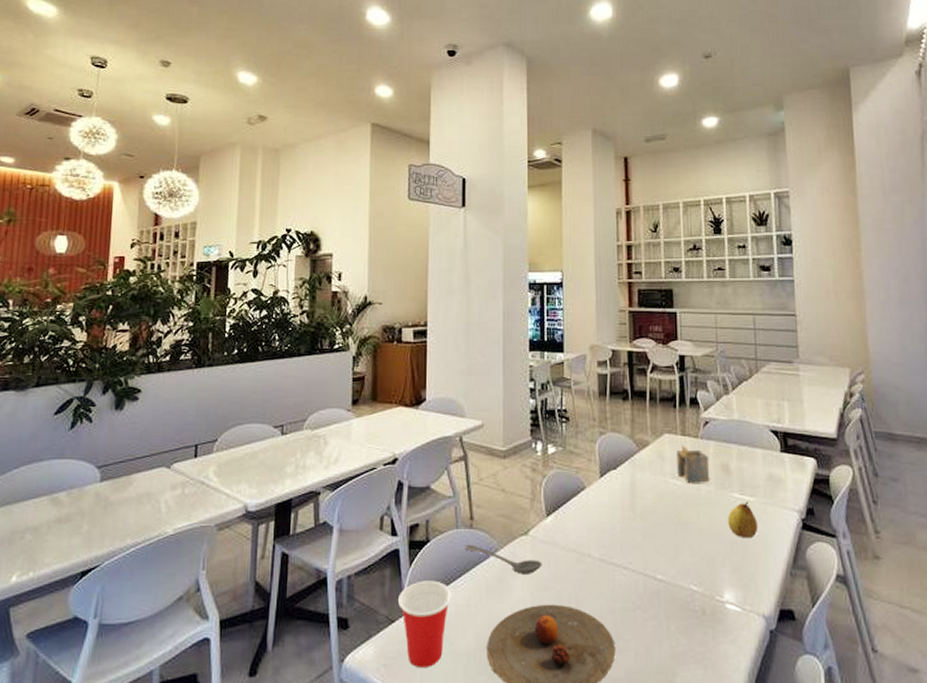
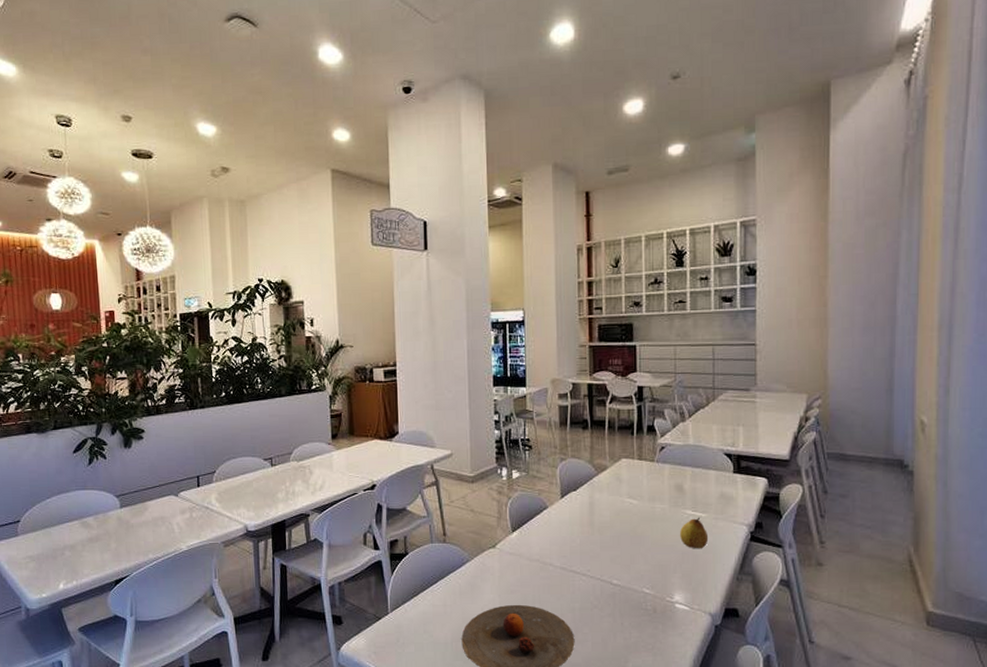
cup: present [398,580,452,667] -> none [383,586,430,654]
stirrer: present [465,544,542,574] -> none [439,556,509,580]
napkin holder: present [677,445,710,483] -> none [633,468,664,502]

